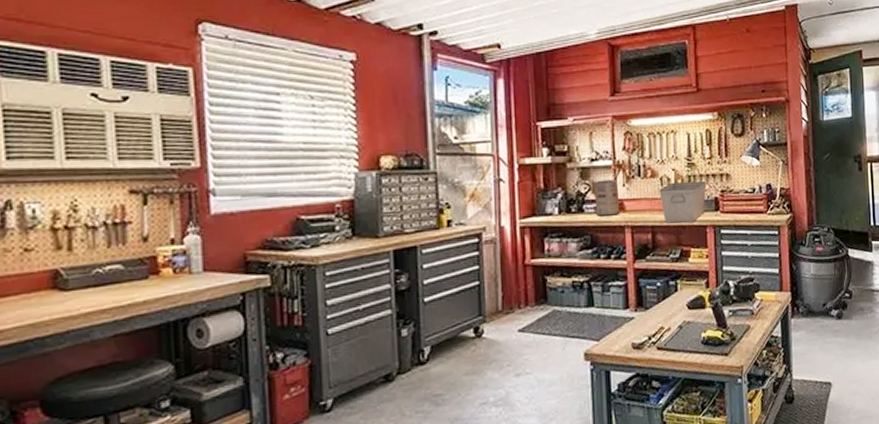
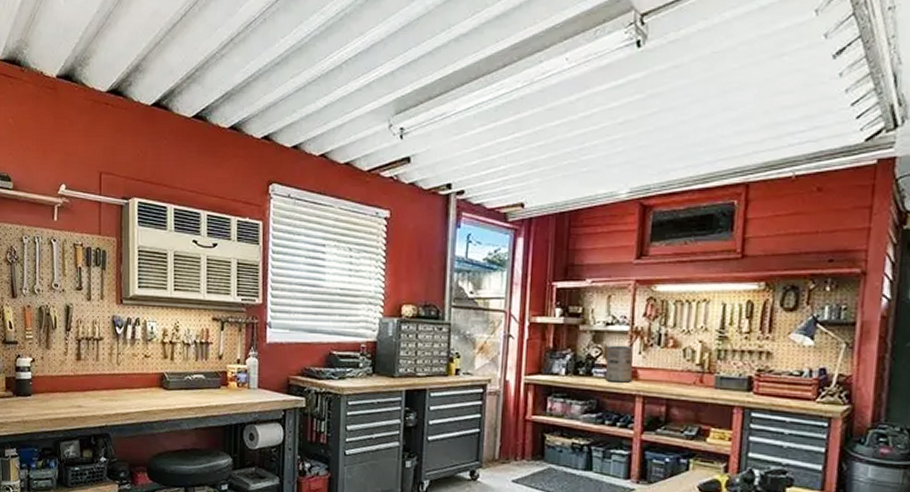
storage bin: present [659,180,707,224] -> none [680,355,741,401]

